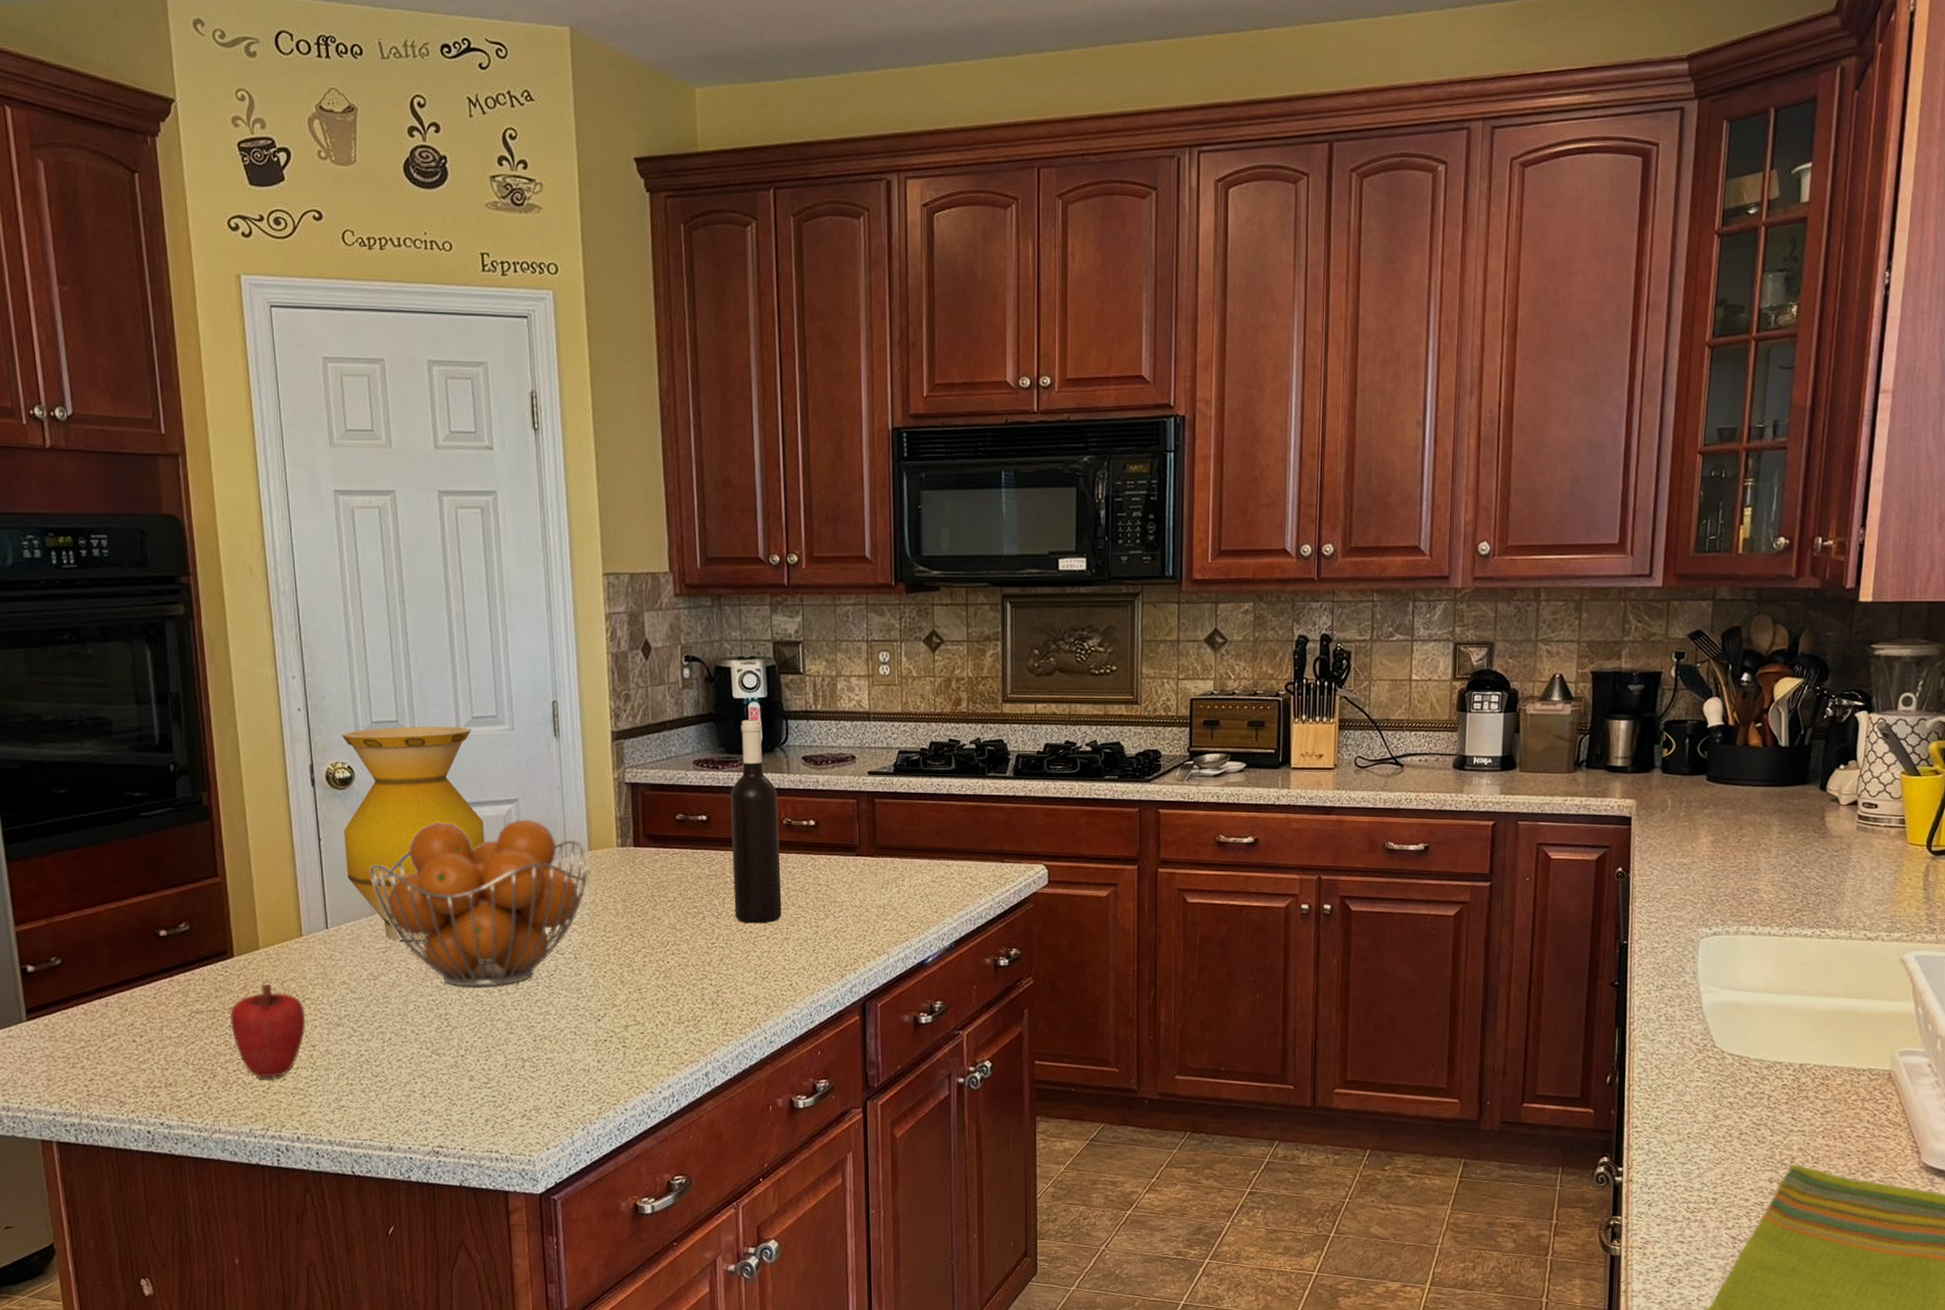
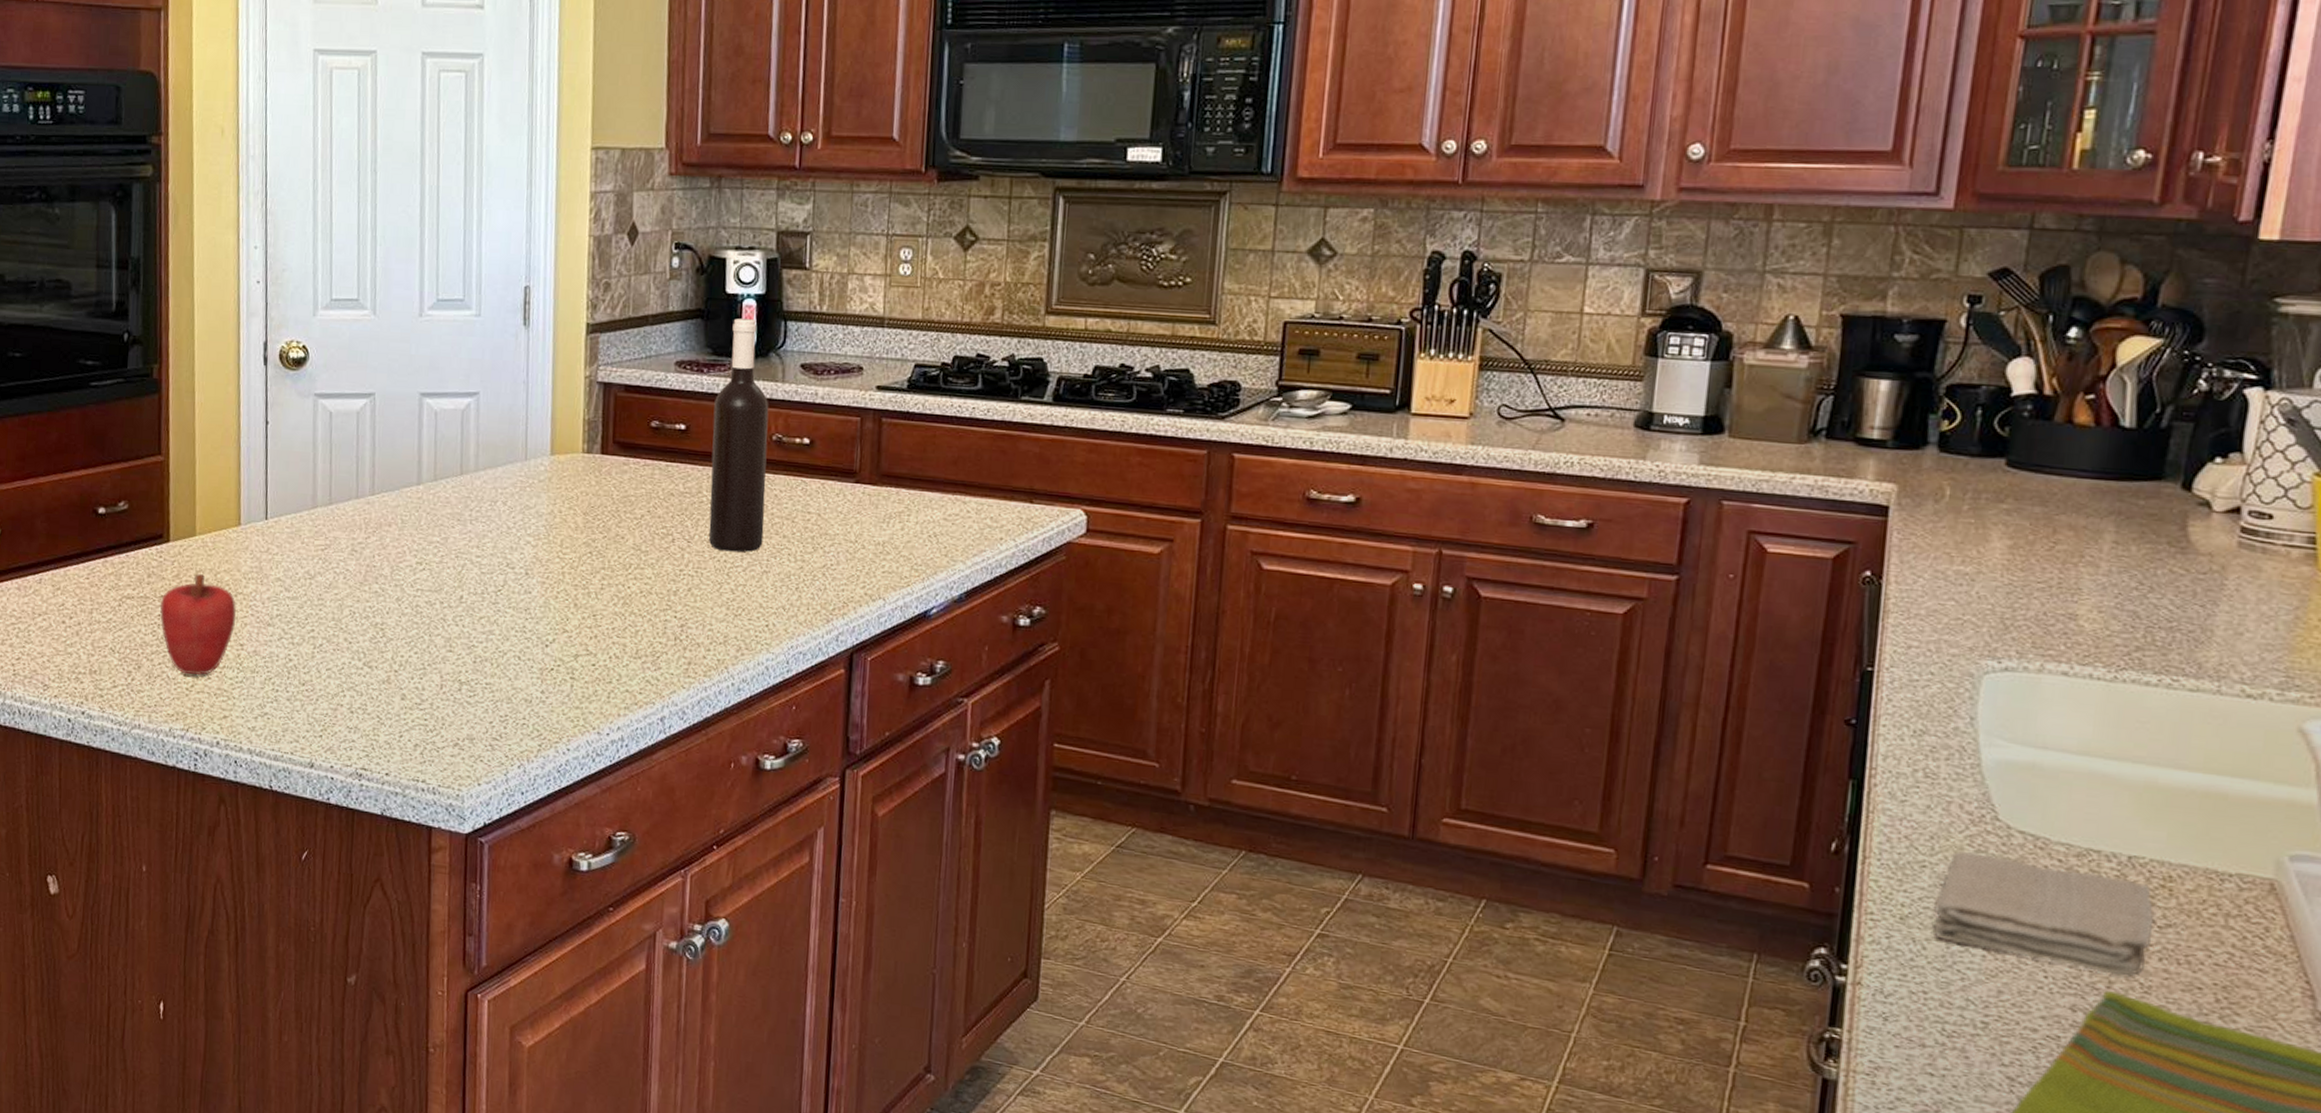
vase: present [341,726,485,942] -> none [291,306,440,541]
fruit basket: present [370,819,589,987] -> none [316,412,550,598]
washcloth: none [1677,1074,1818,1152] -> present [1932,851,2155,977]

